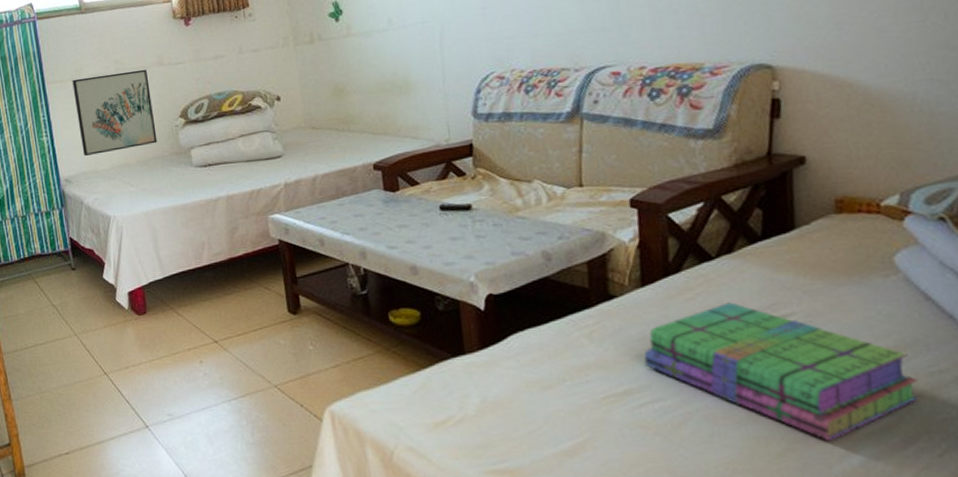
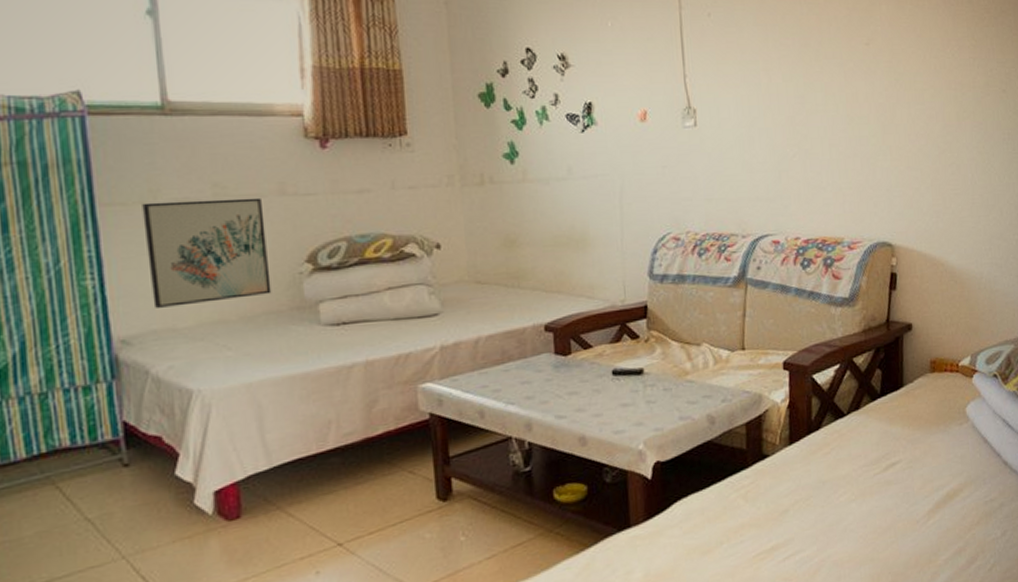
stack of books: present [643,302,918,442] -> none [789,454,977,570]

